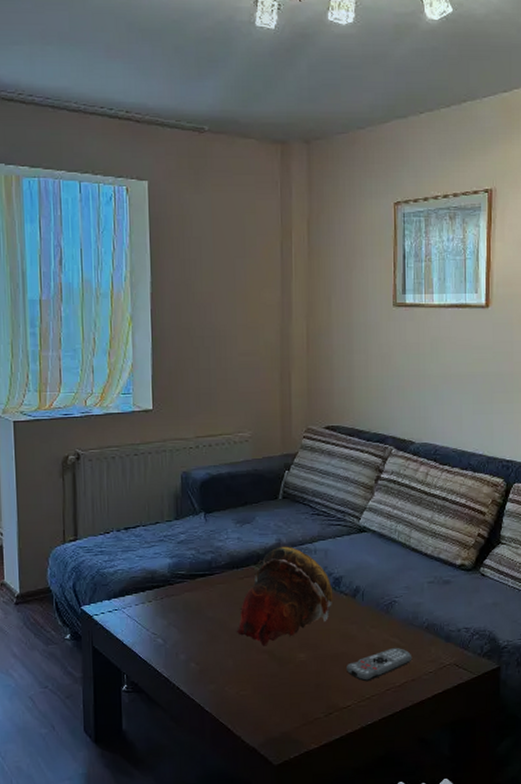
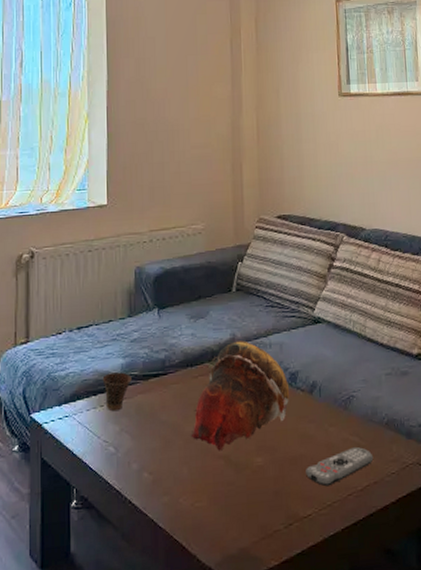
cup: none [150,571,179,606] -> present [102,372,132,411]

